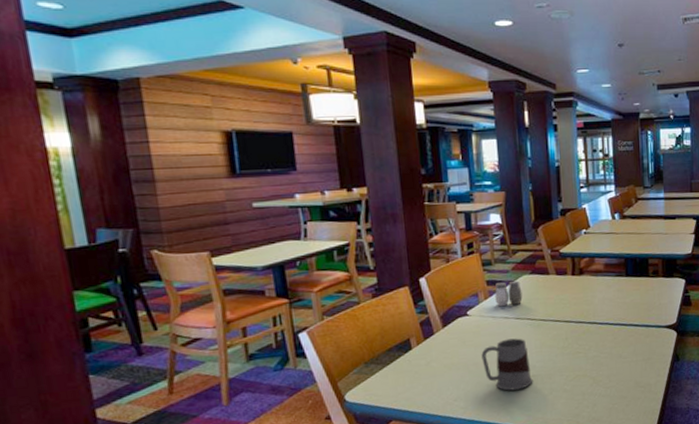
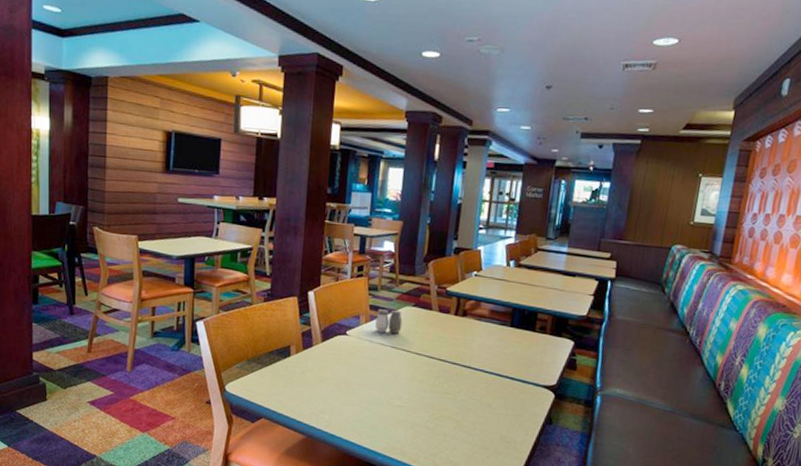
mug: present [481,338,533,391] -> none [352,365,398,417]

